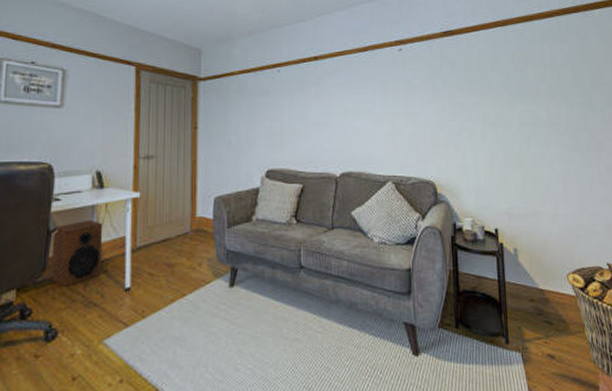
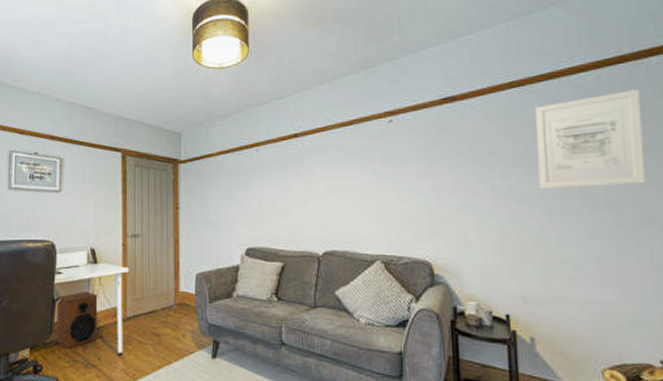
wall art: none [514,34,594,116] -> present [534,88,646,188]

